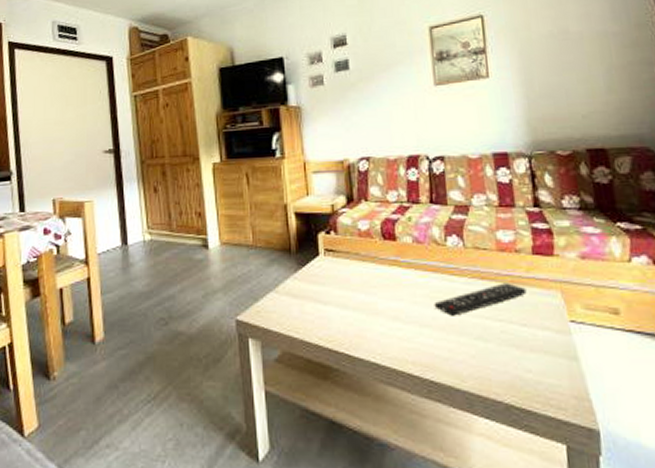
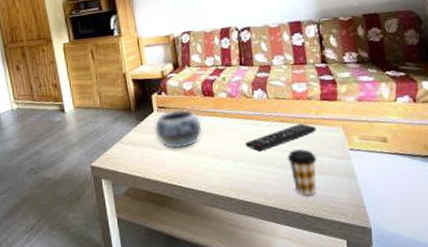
decorative bowl: none [319,254,380,305] -> present [154,109,202,149]
coffee cup: none [488,315,528,381] -> present [287,148,317,197]

